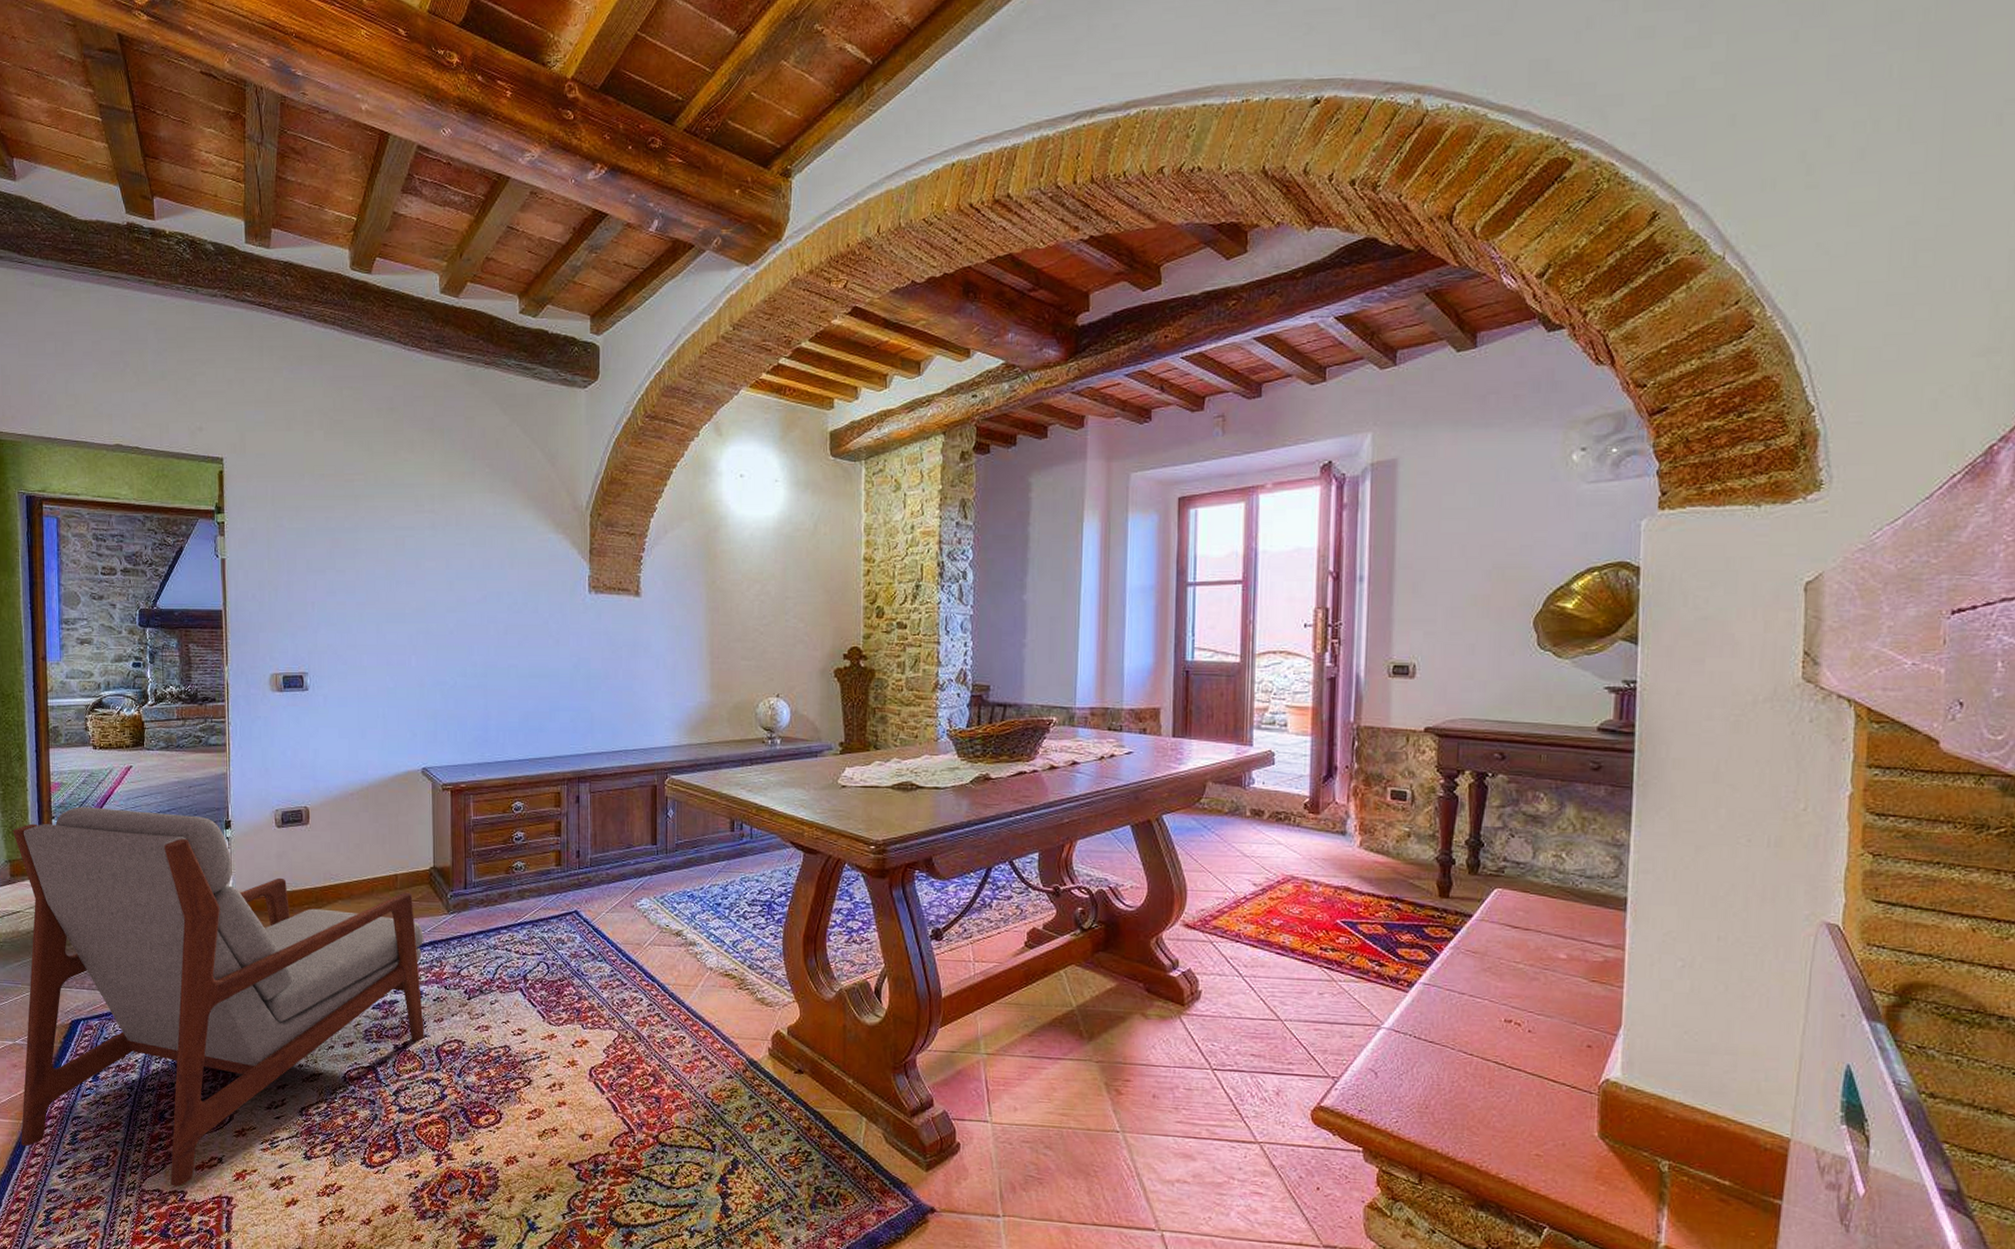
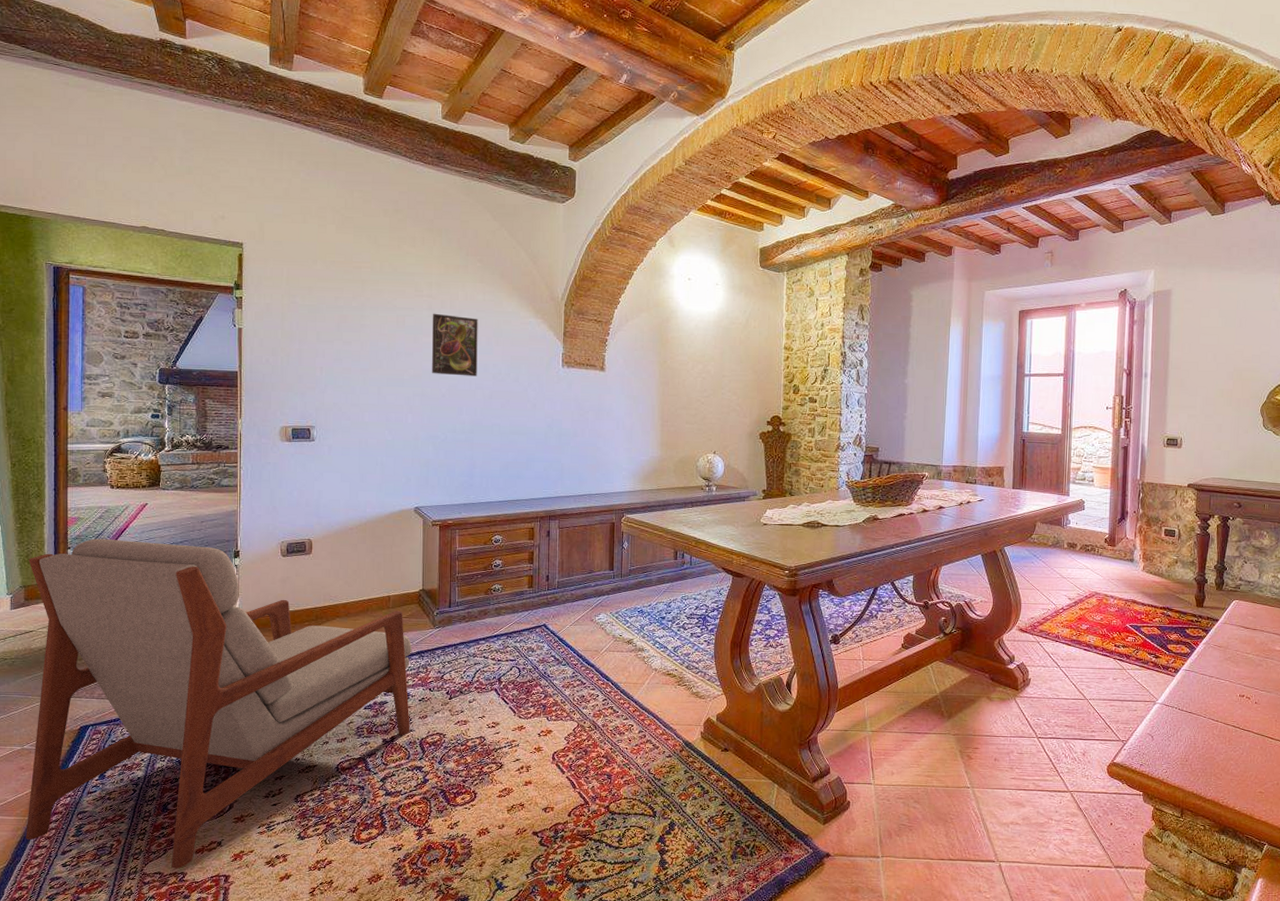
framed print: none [435,532,489,608] -> present [432,313,478,377]

